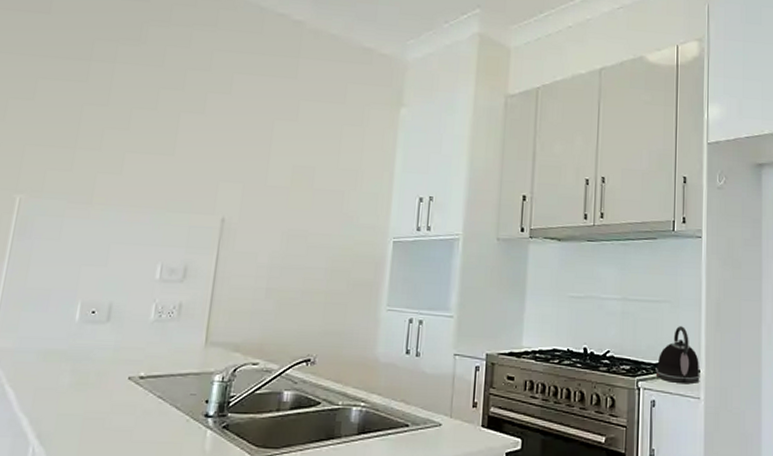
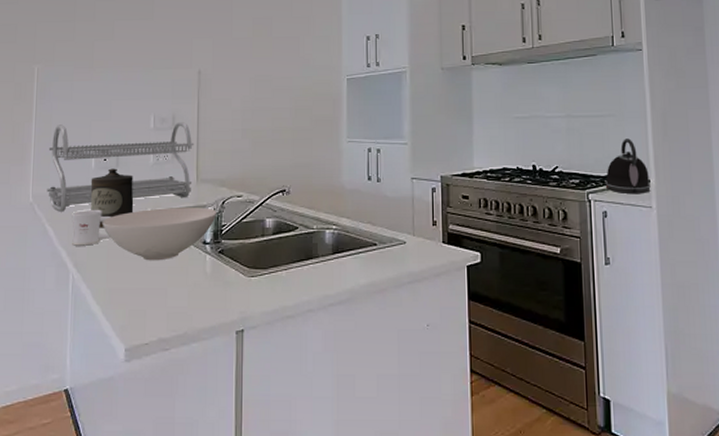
dish rack: none [12,267,208,371] -> present [47,121,194,212]
mug: none [37,369,94,413] -> present [72,209,112,246]
canister: none [67,323,127,393] -> present [90,168,134,228]
bowl: none [79,372,227,435] -> present [102,207,217,261]

